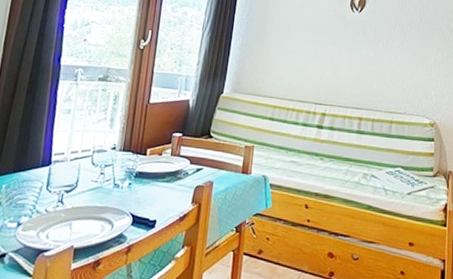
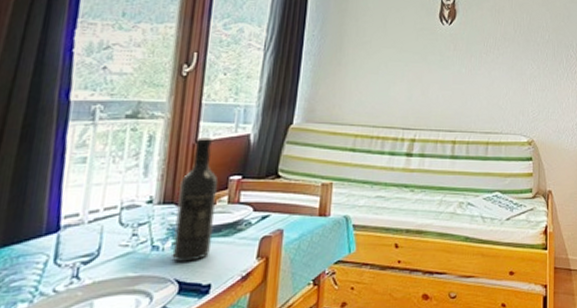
wine bottle: none [128,99,164,200] -> present [172,137,218,262]

